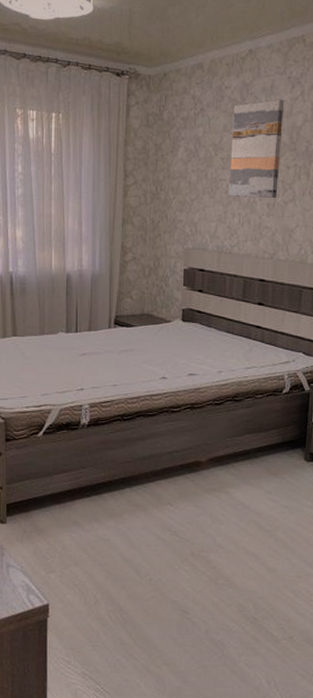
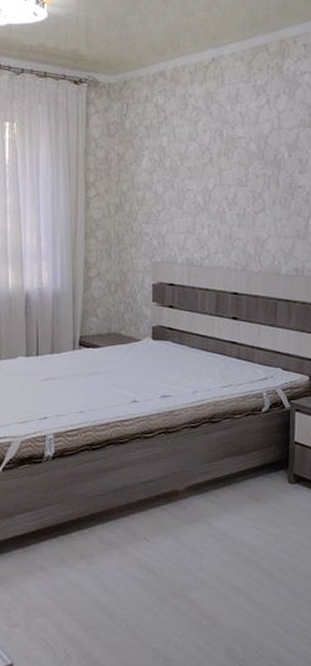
wall art: present [228,99,285,198] -> none [196,107,251,208]

